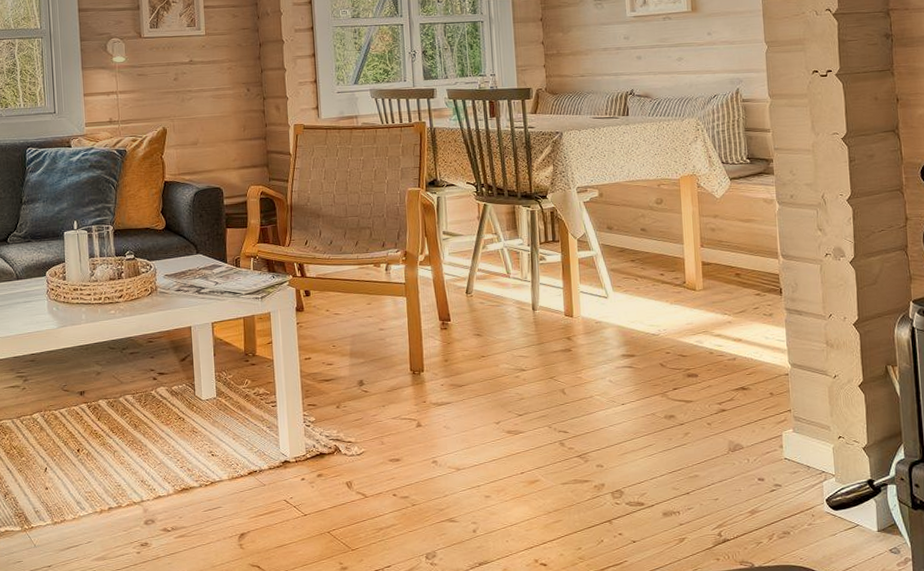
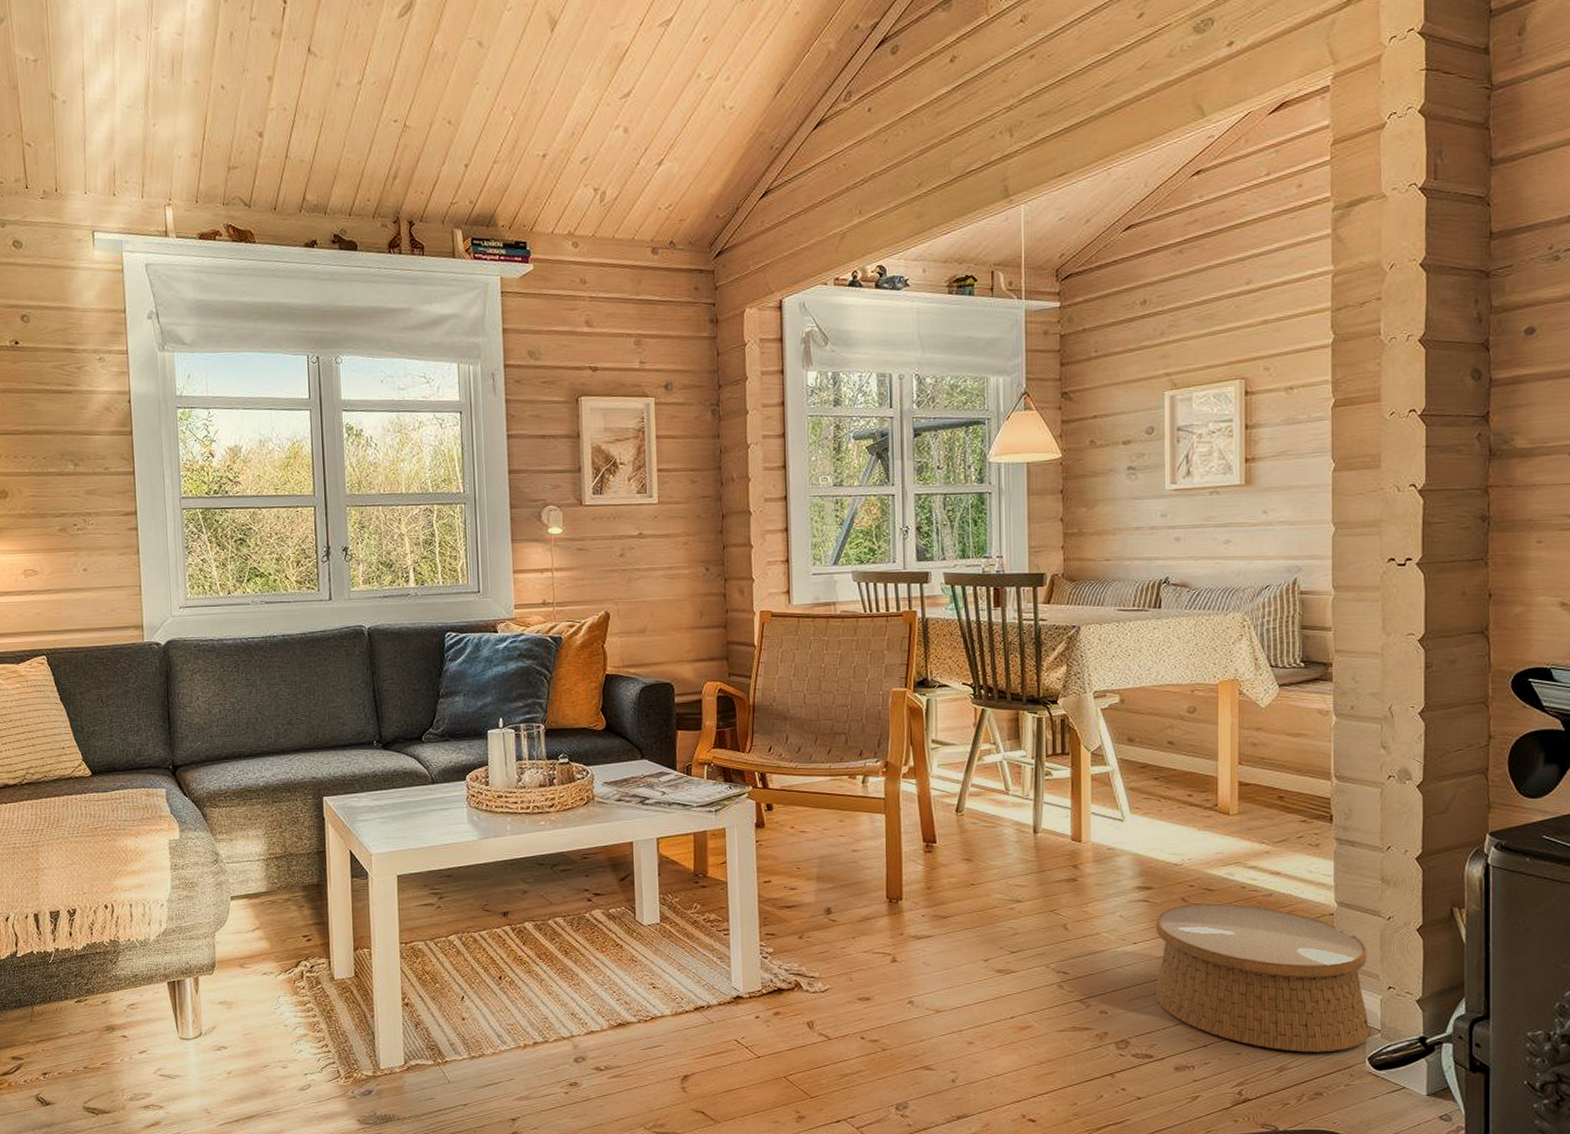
woven basket: none [639,367,826,497] -> present [1155,903,1370,1053]

